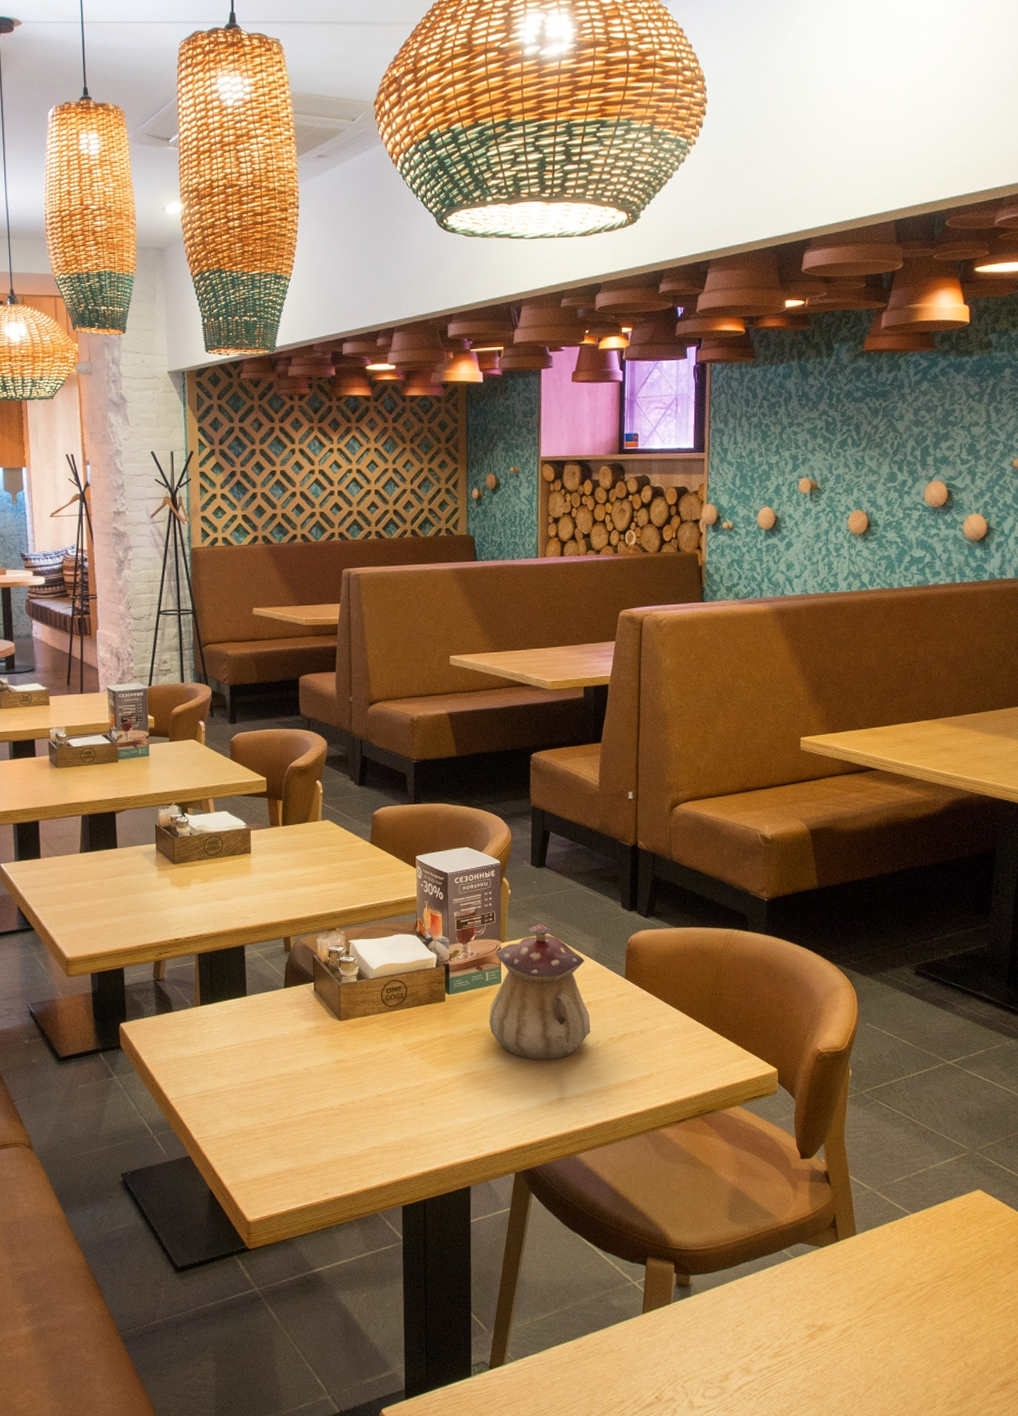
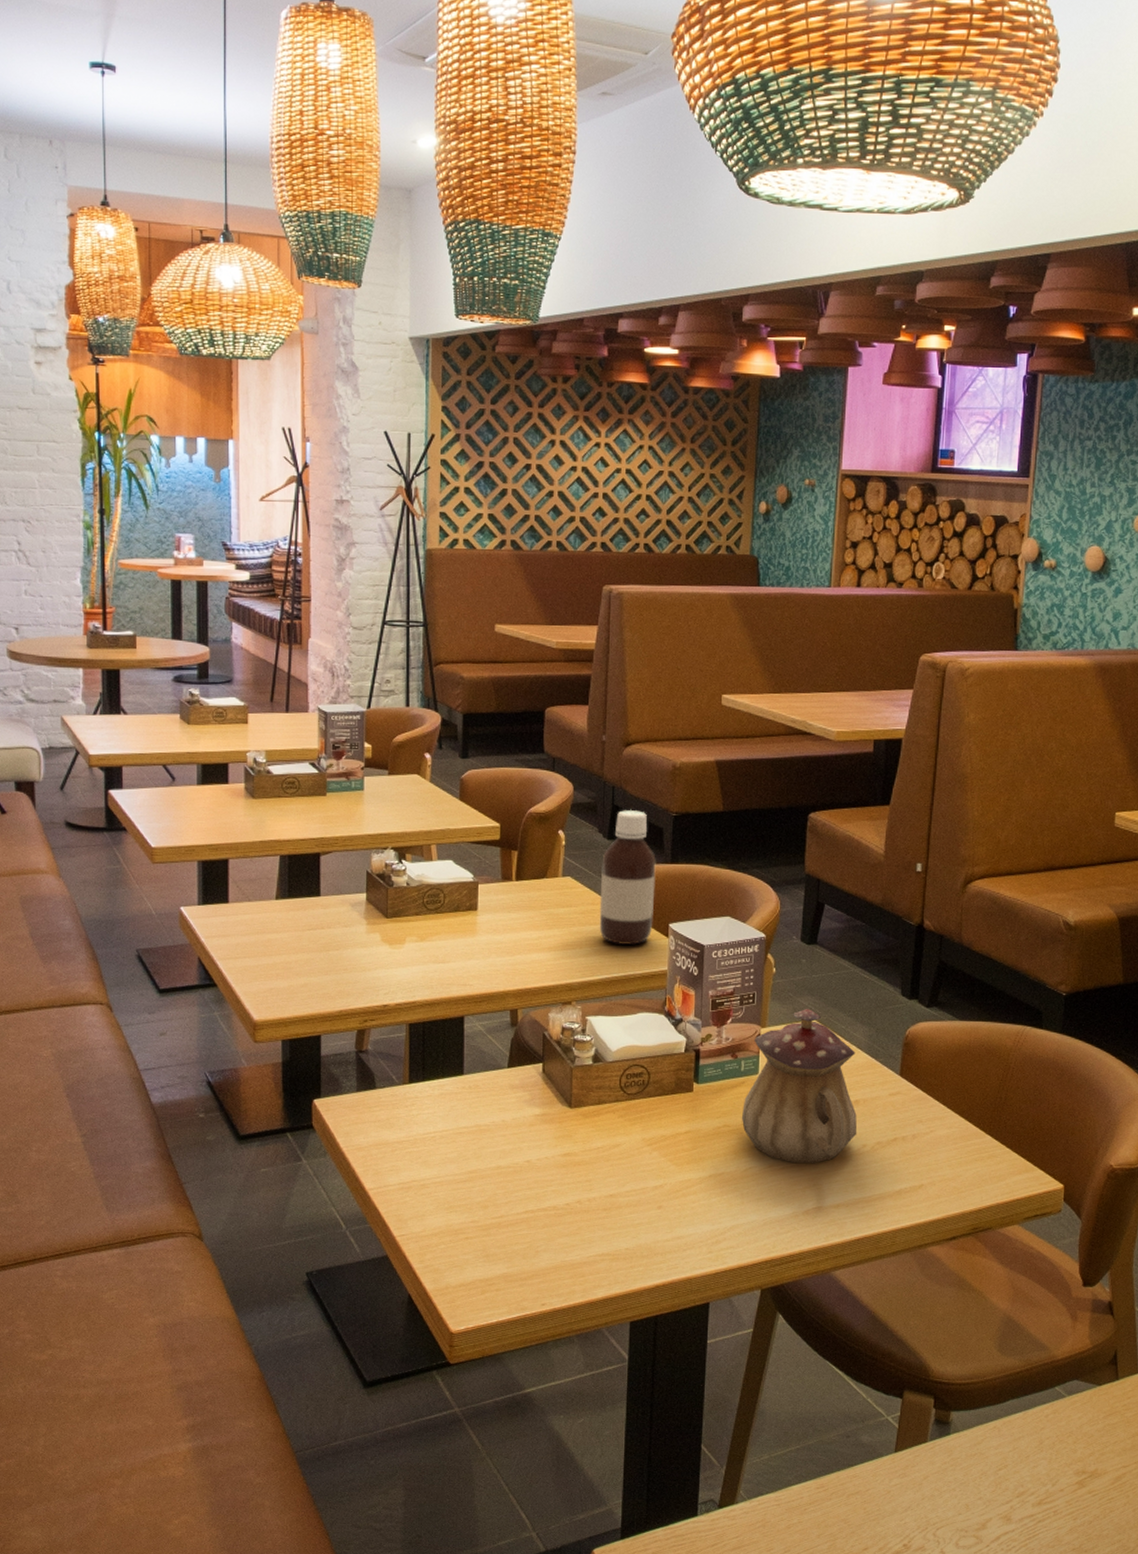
bottle: none [355,759,402,876] -> present [599,809,656,945]

